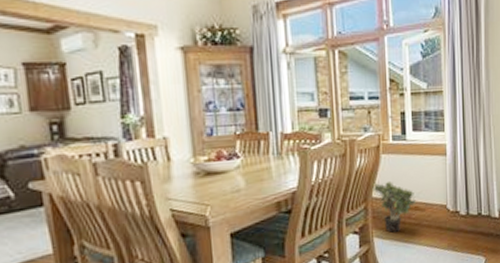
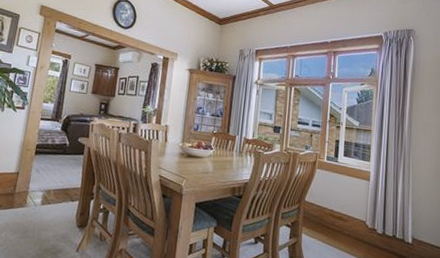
potted plant: present [371,180,416,233] -> none [305,189,340,234]

